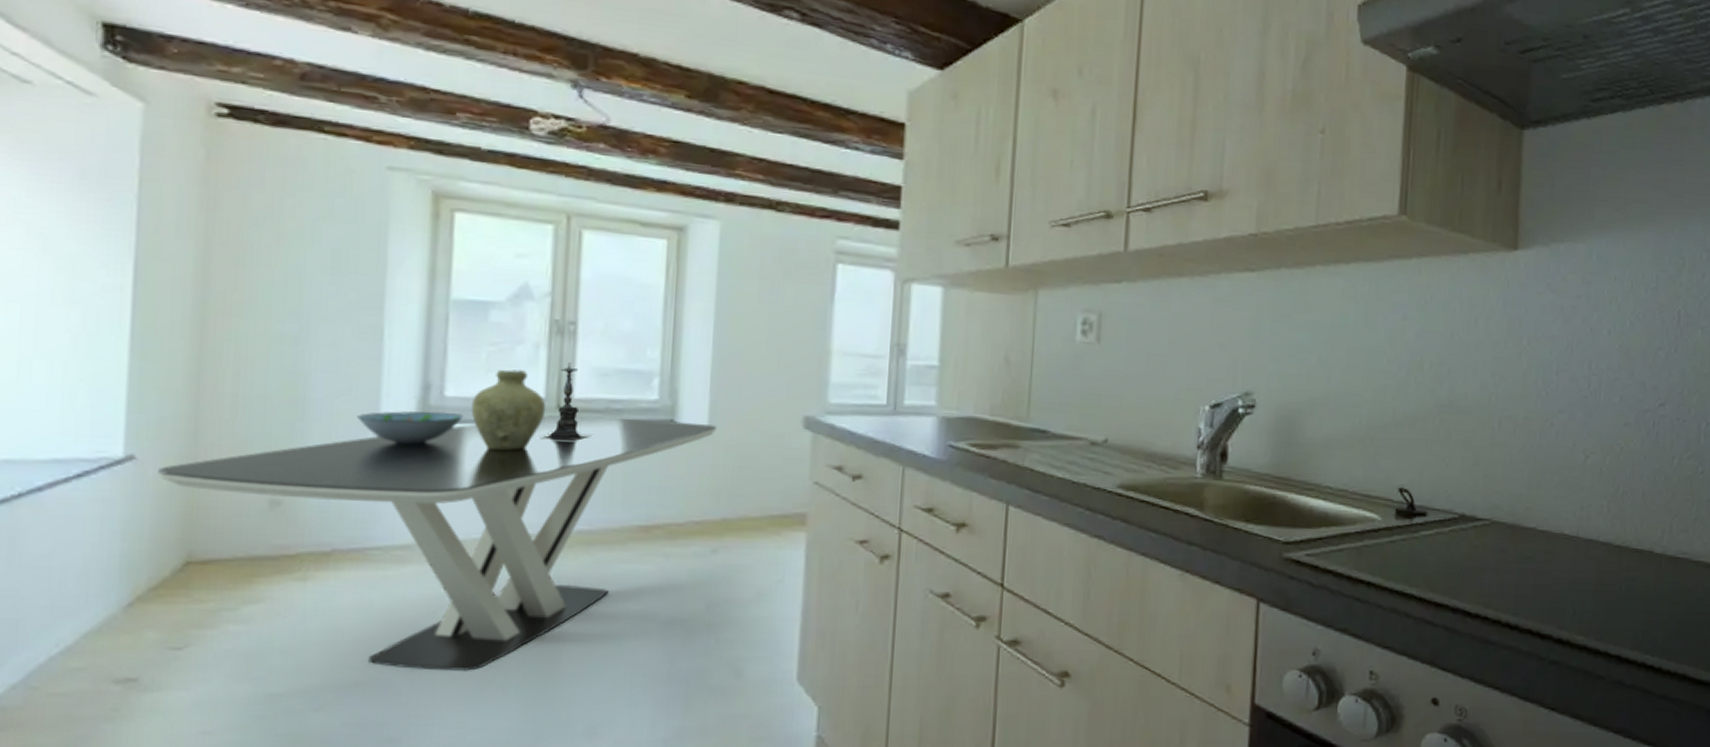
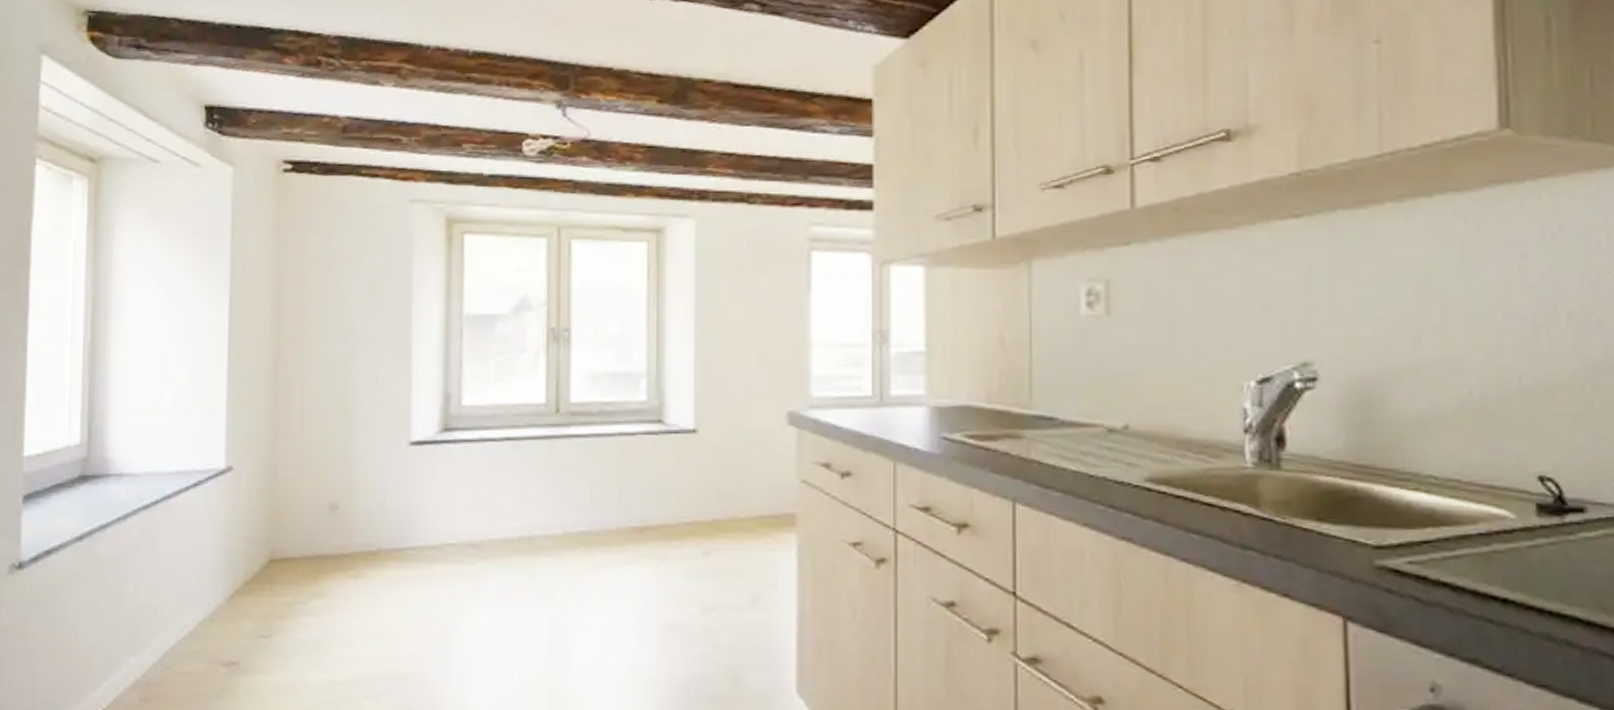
dining table: present [158,414,718,671] -> none [249,418,703,668]
decorative bowl: present [357,410,464,444] -> none [393,419,478,451]
vase: present [471,369,546,451] -> none [484,377,547,455]
candle holder: present [536,362,594,441] -> none [540,368,590,444]

